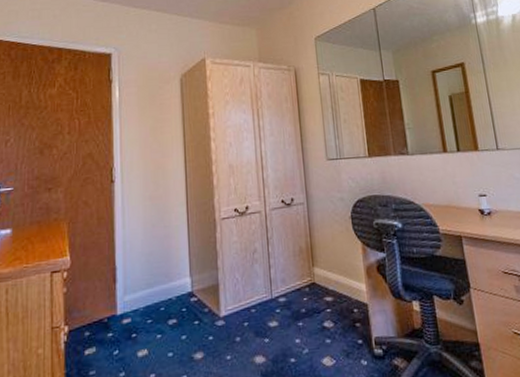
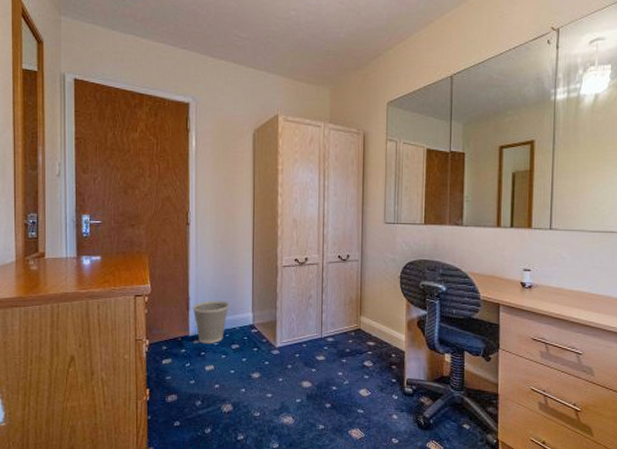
wastebasket: none [120,266,164,323] -> present [192,300,230,344]

